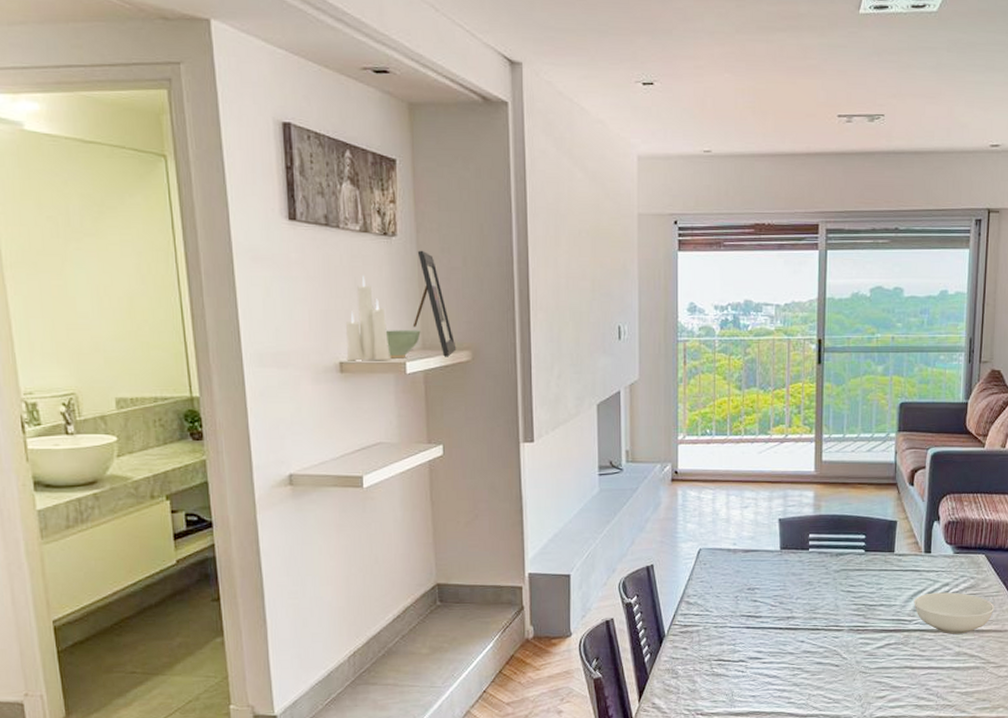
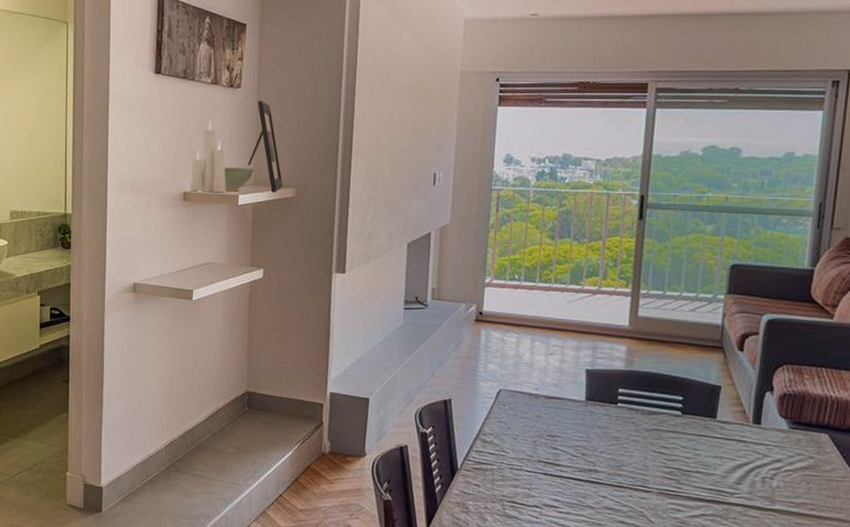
bowl: present [914,592,994,634] -> none [737,467,838,517]

